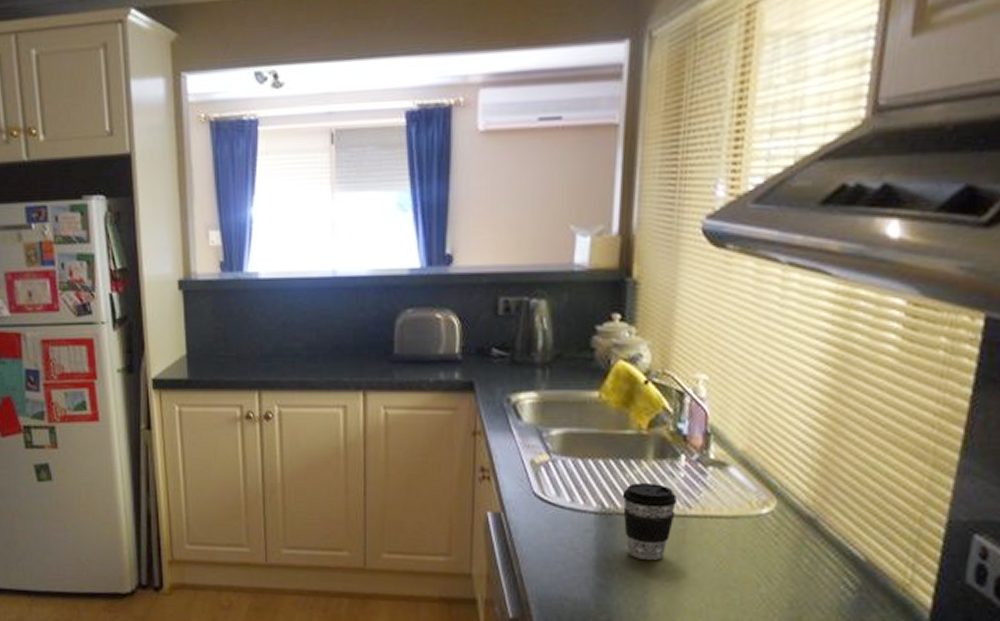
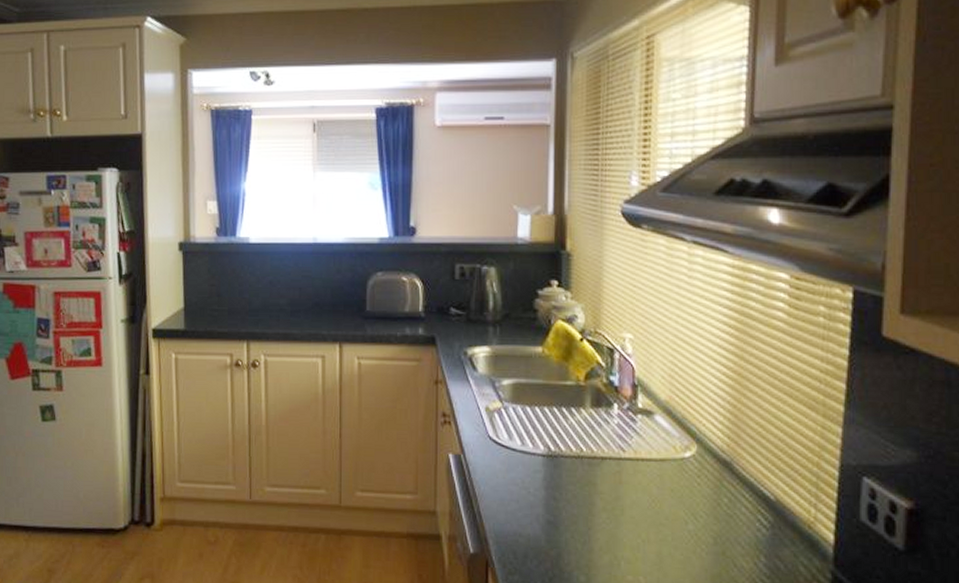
coffee cup: present [622,482,678,561] -> none [565,428,613,500]

